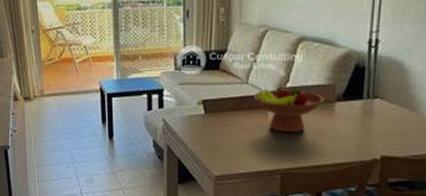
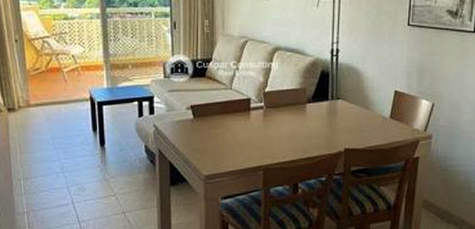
fruit bowl: present [253,86,325,133] -> none [237,91,298,133]

